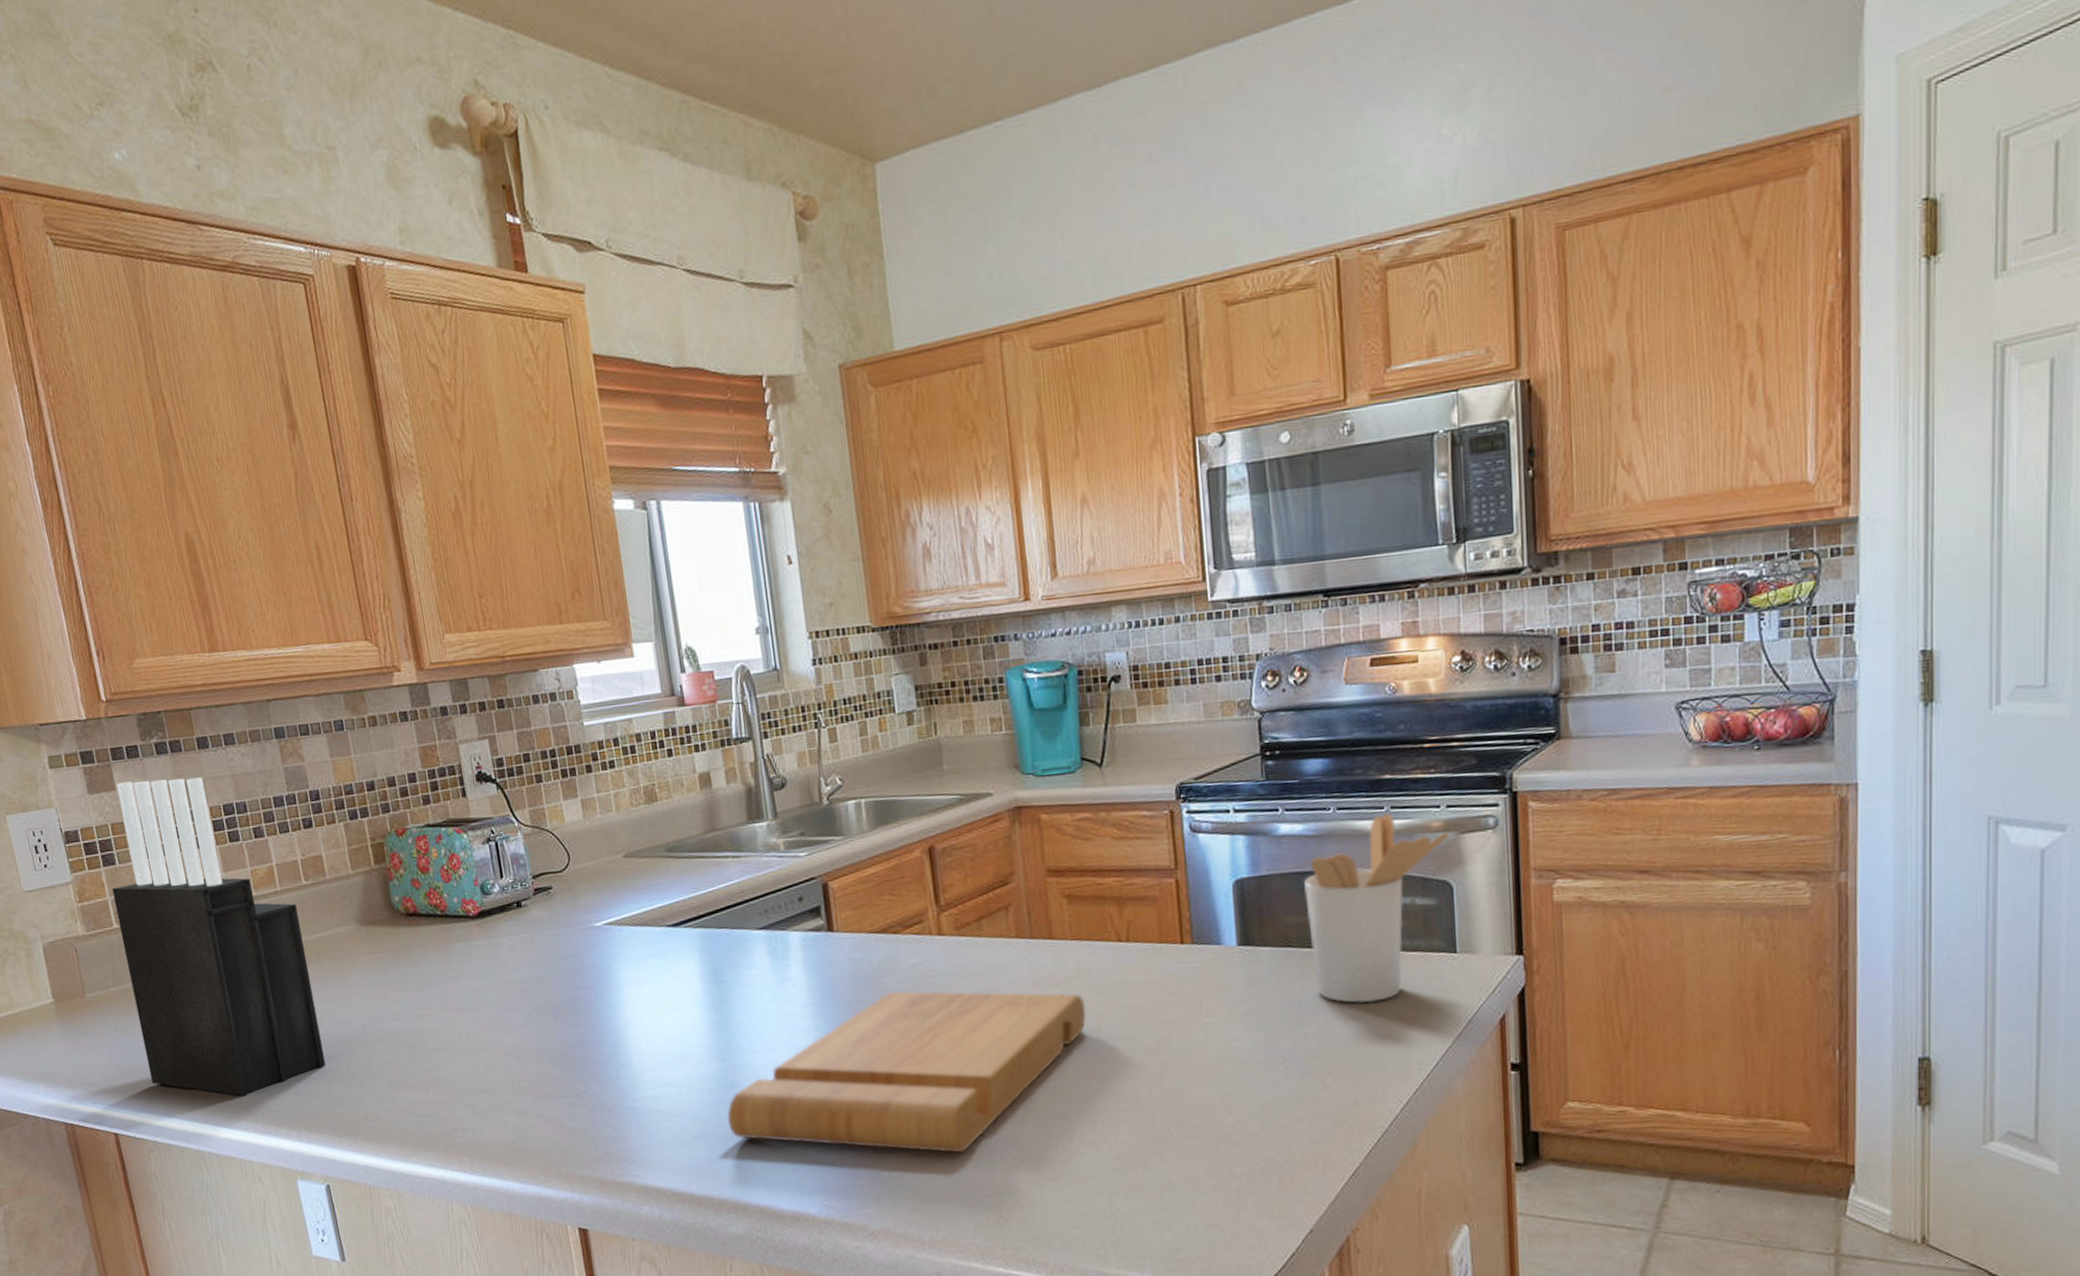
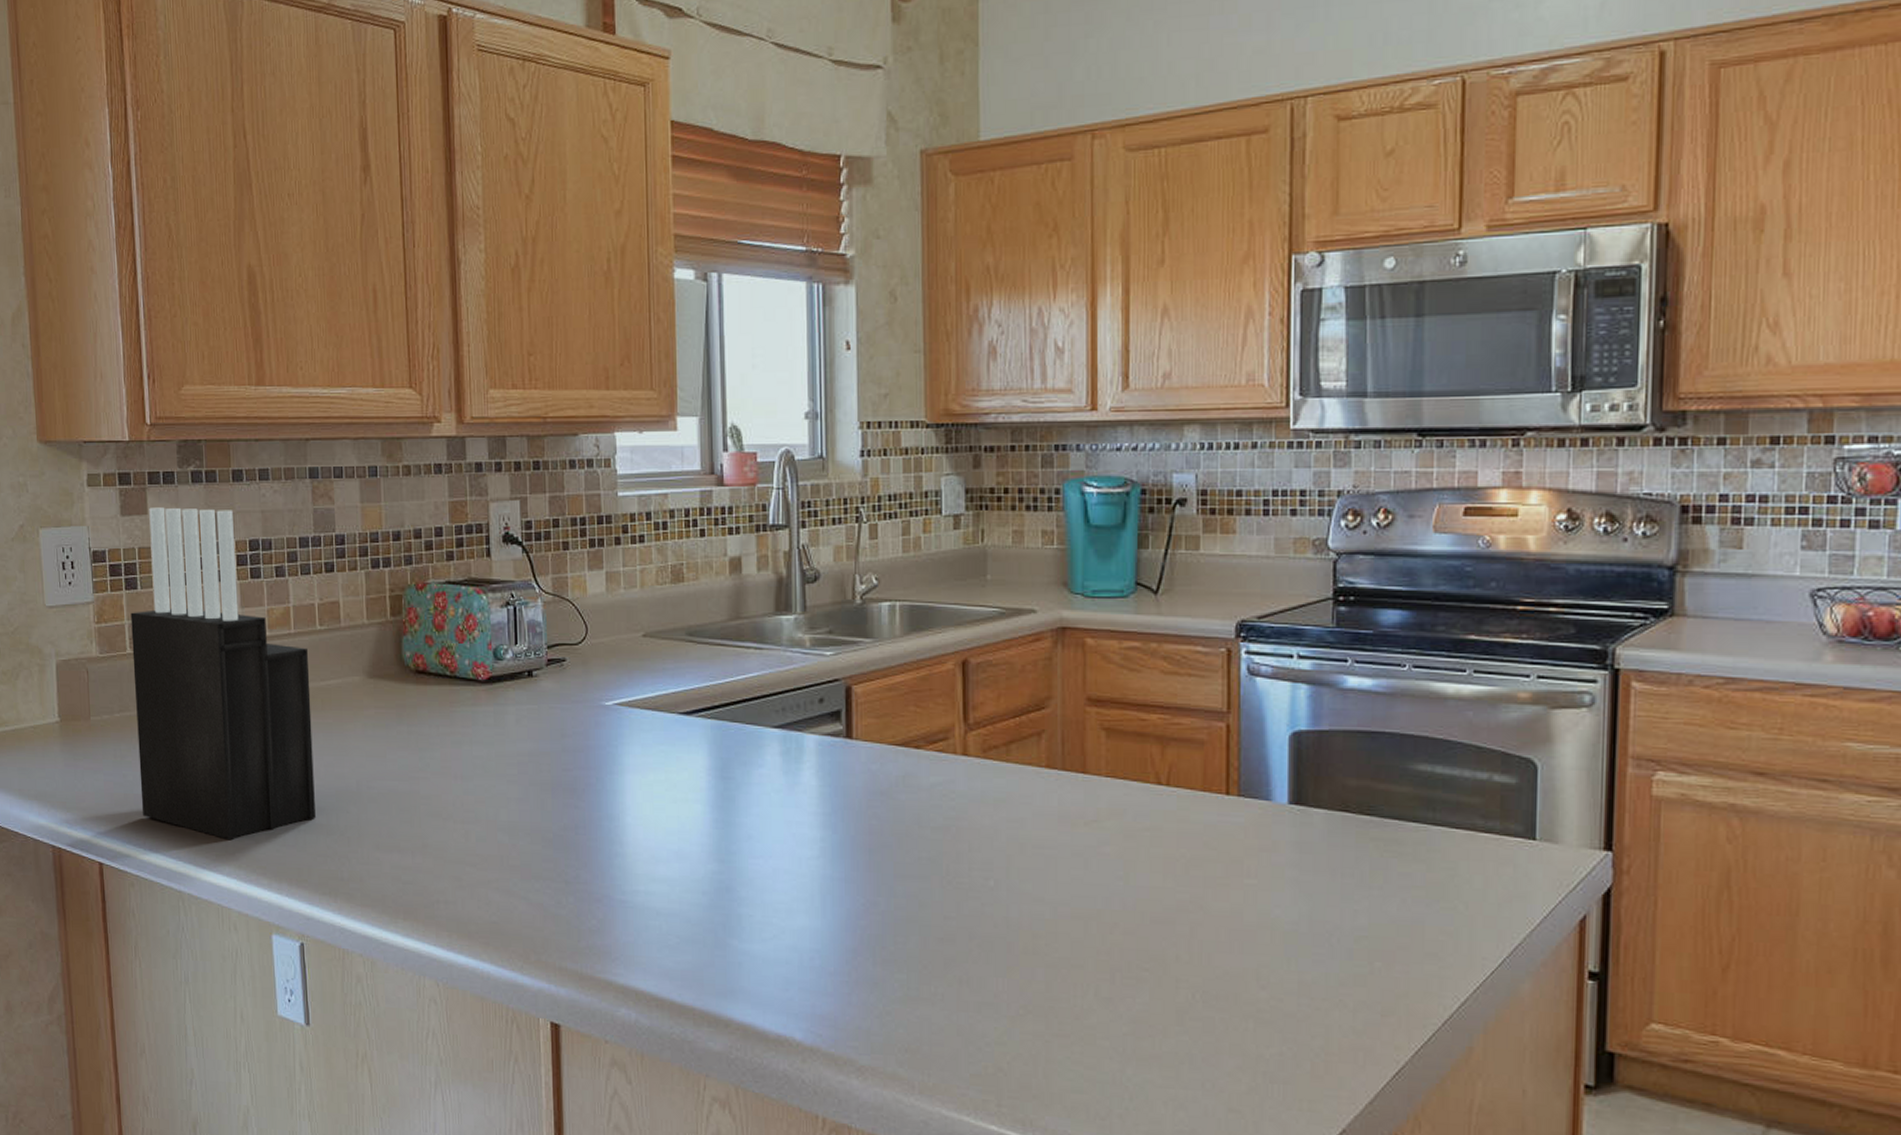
cutting board: present [727,991,1086,1154] -> none [719,810,1115,994]
utensil holder: present [1304,812,1451,1003] -> none [1369,676,1539,885]

